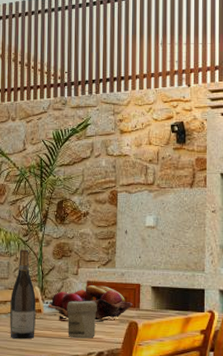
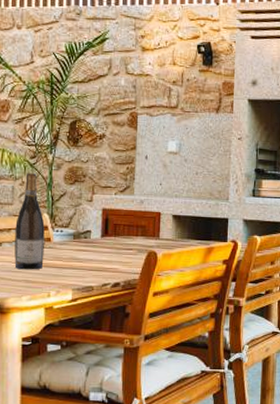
fruit basket: present [48,285,133,322] -> none [58,213,152,251]
jar: present [67,301,97,339] -> none [79,229,113,269]

